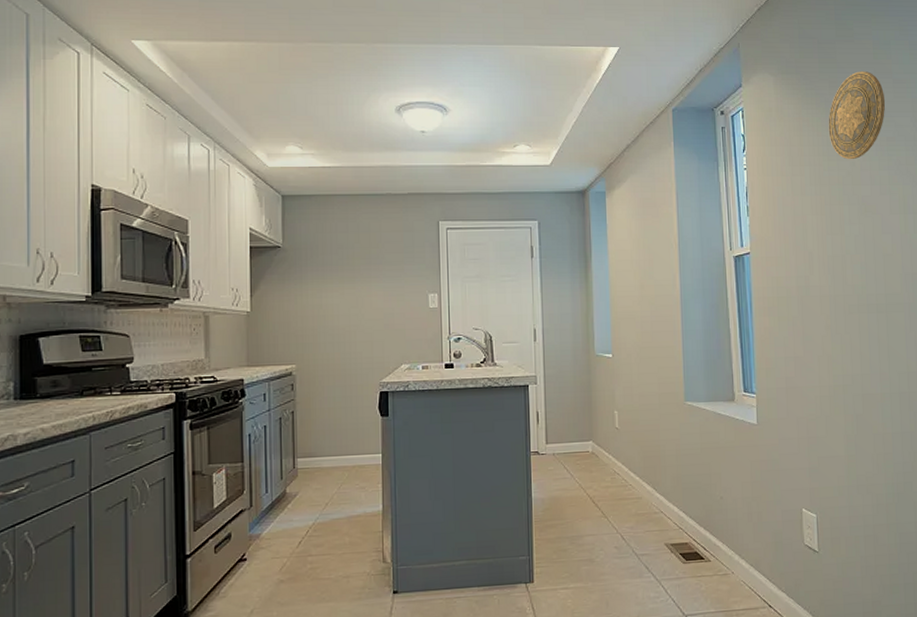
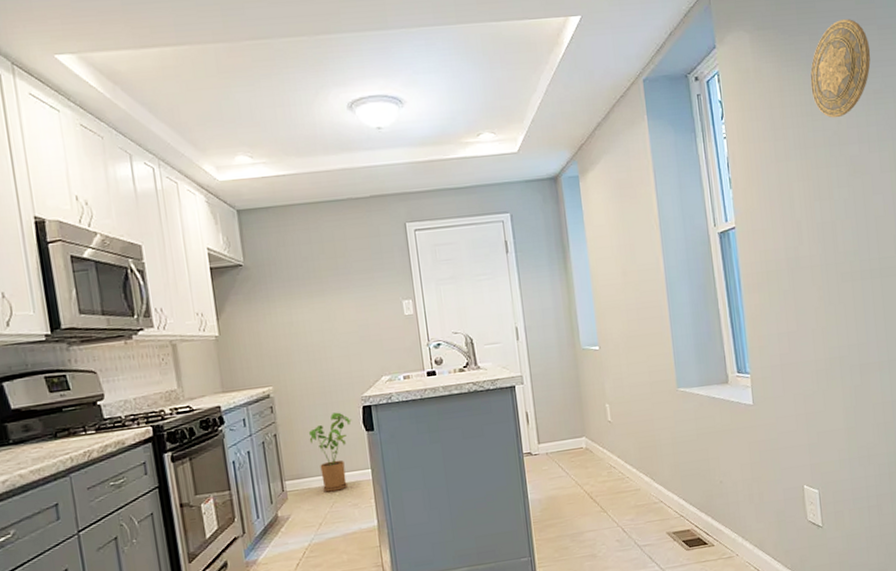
house plant: none [325,395,369,473] -> present [308,412,353,492]

